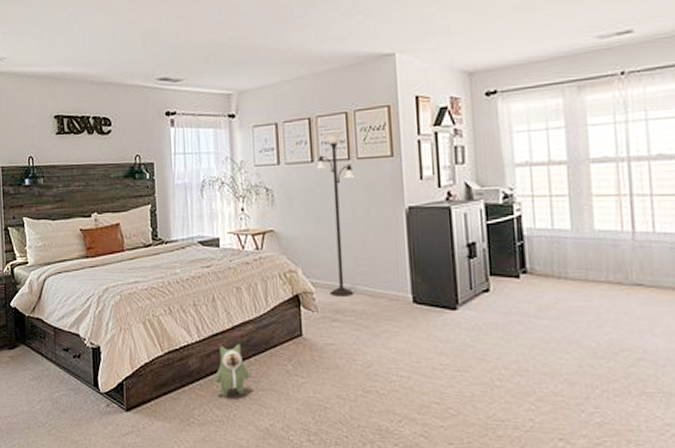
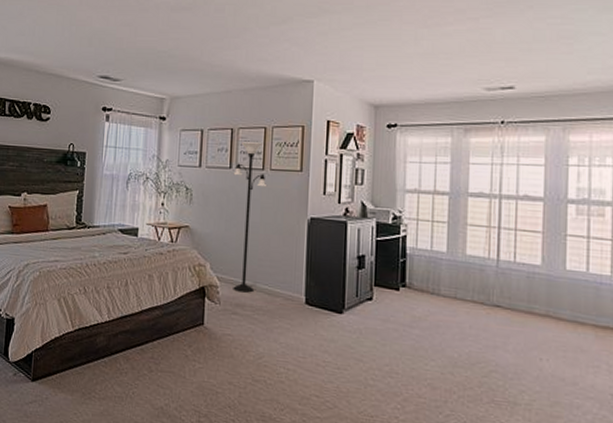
plush toy: present [215,344,249,397] -> none [119,327,151,376]

